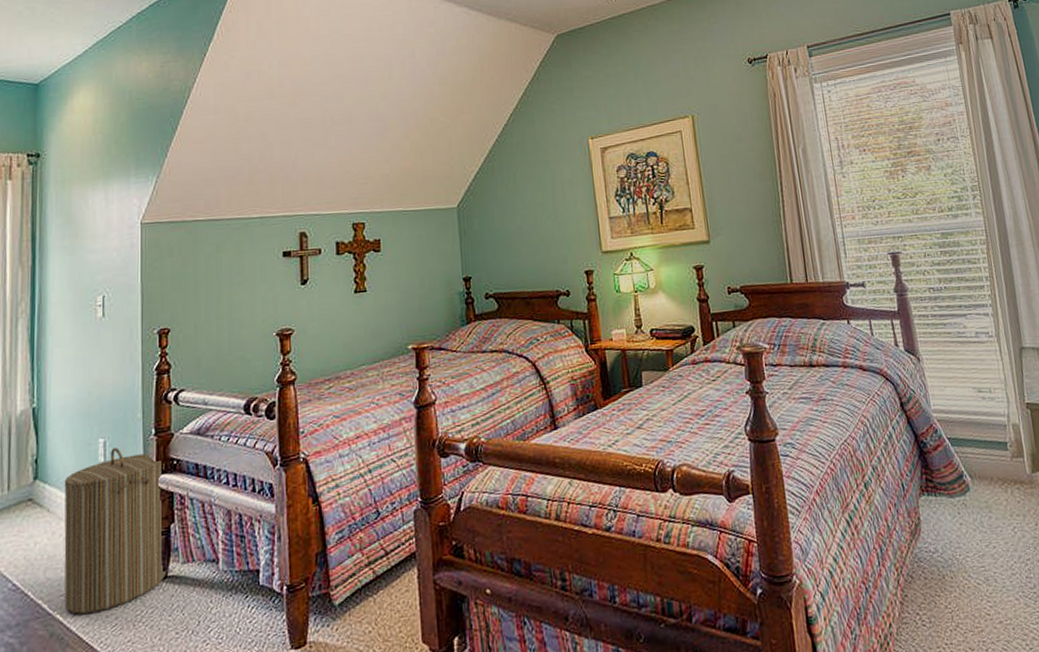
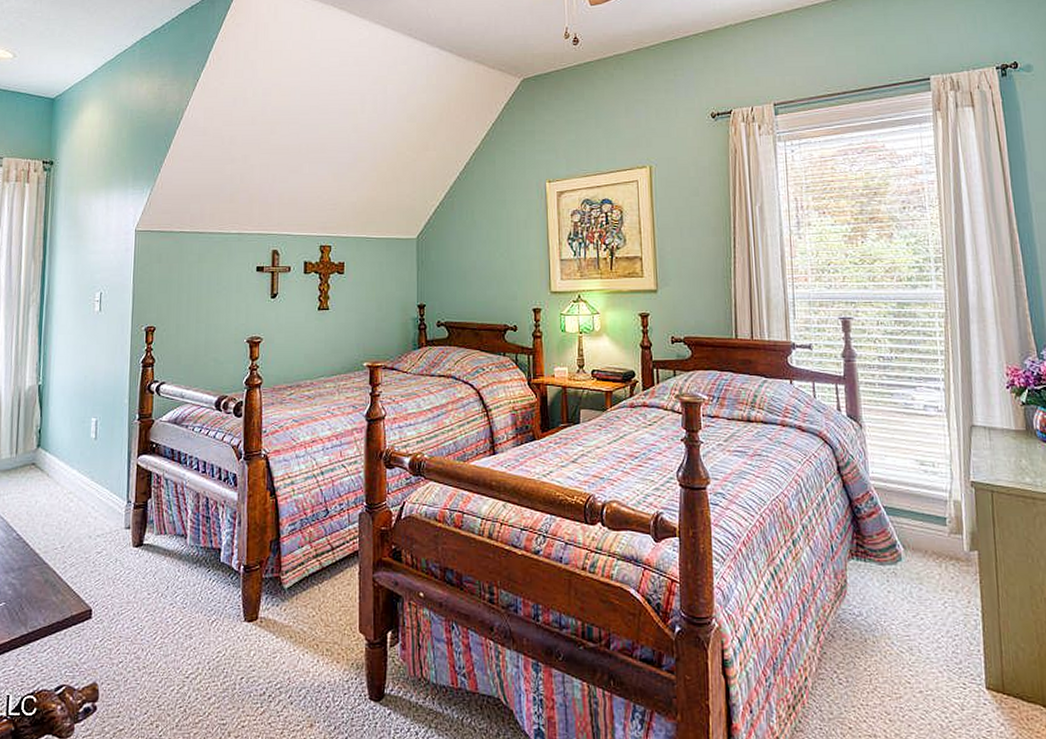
laundry hamper: present [64,447,166,614] -> none [57,427,145,566]

